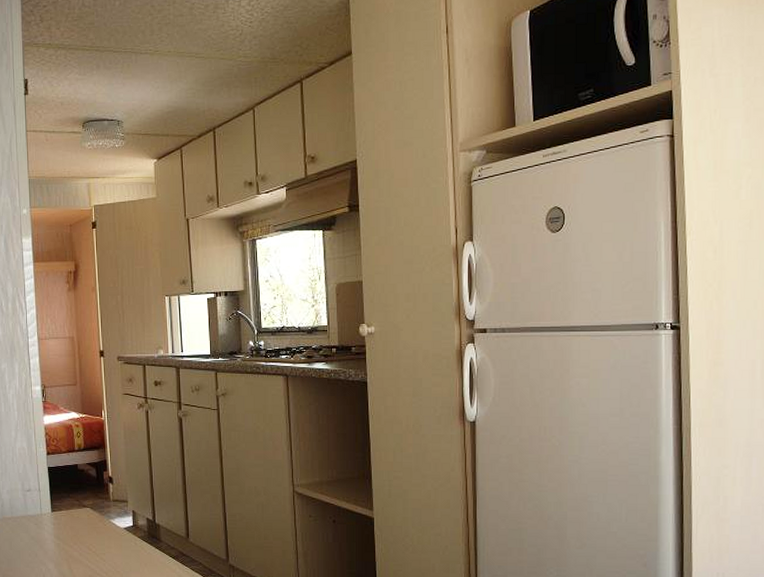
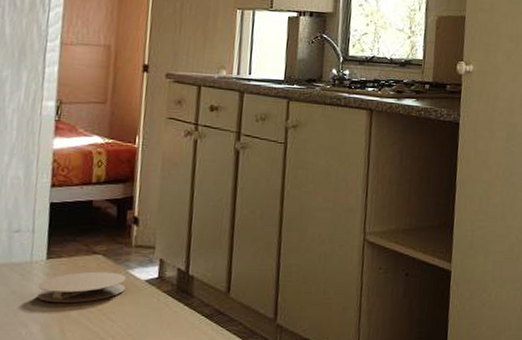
coaster: none [48,521,110,547] -> present [36,271,127,303]

